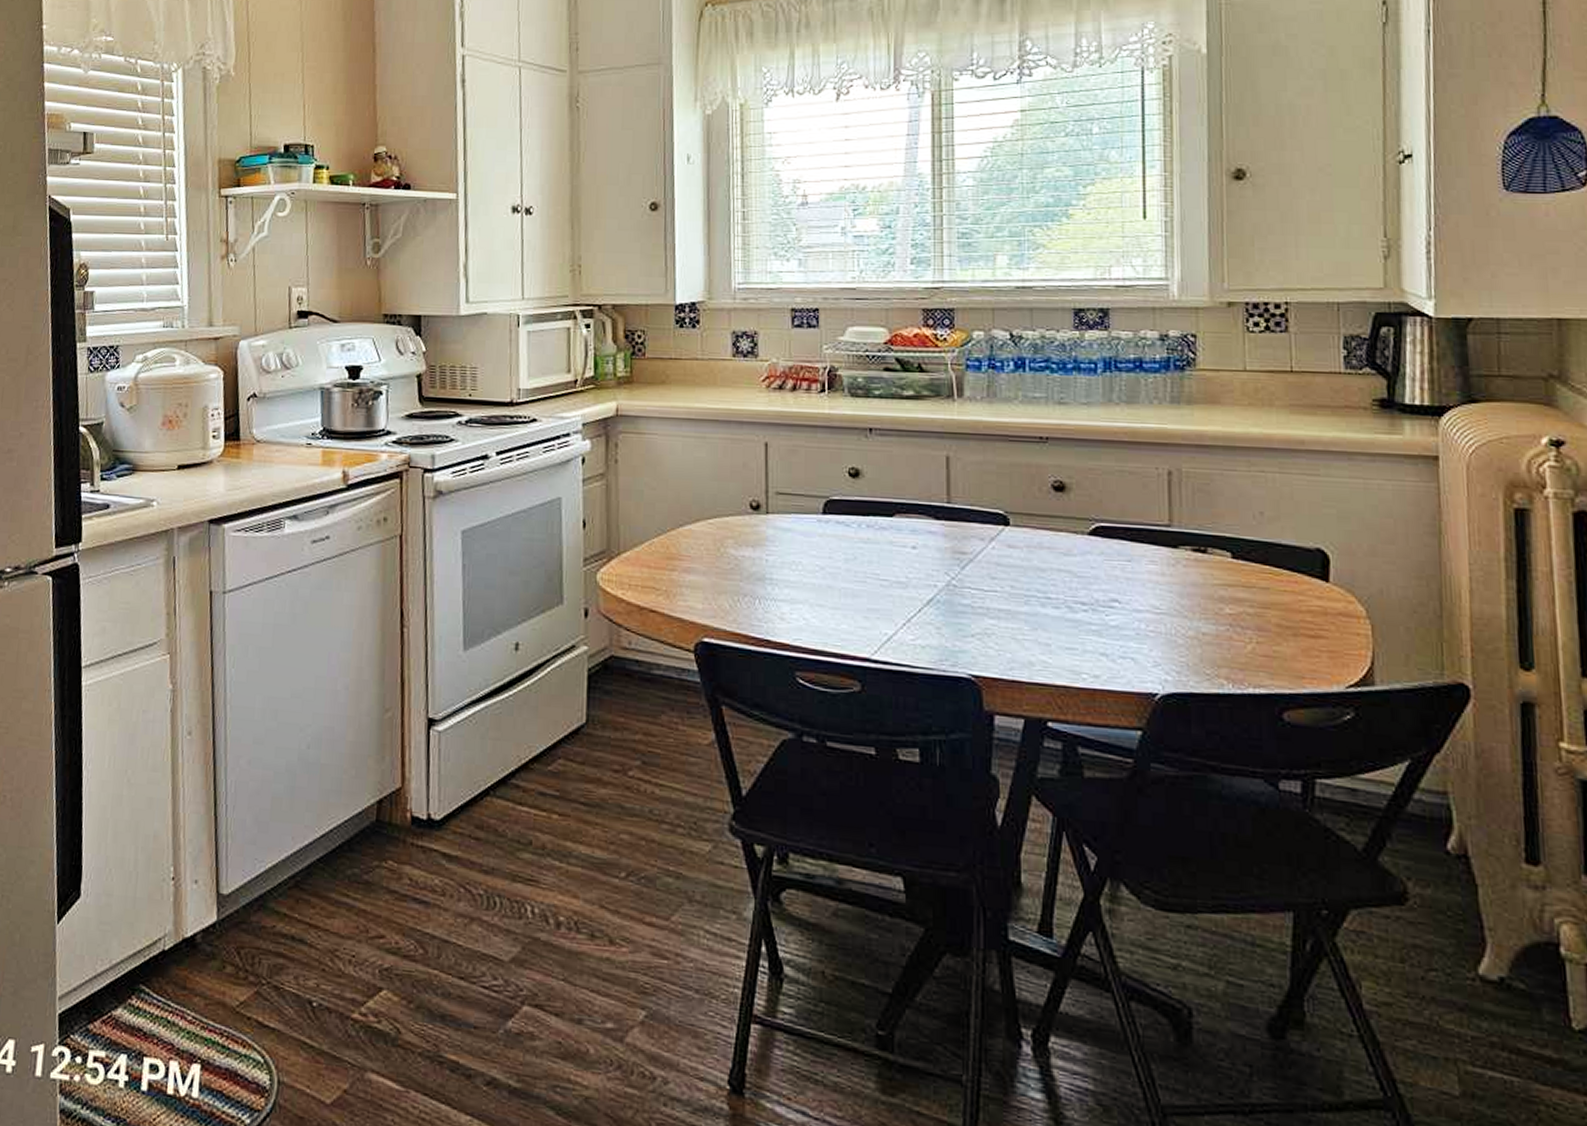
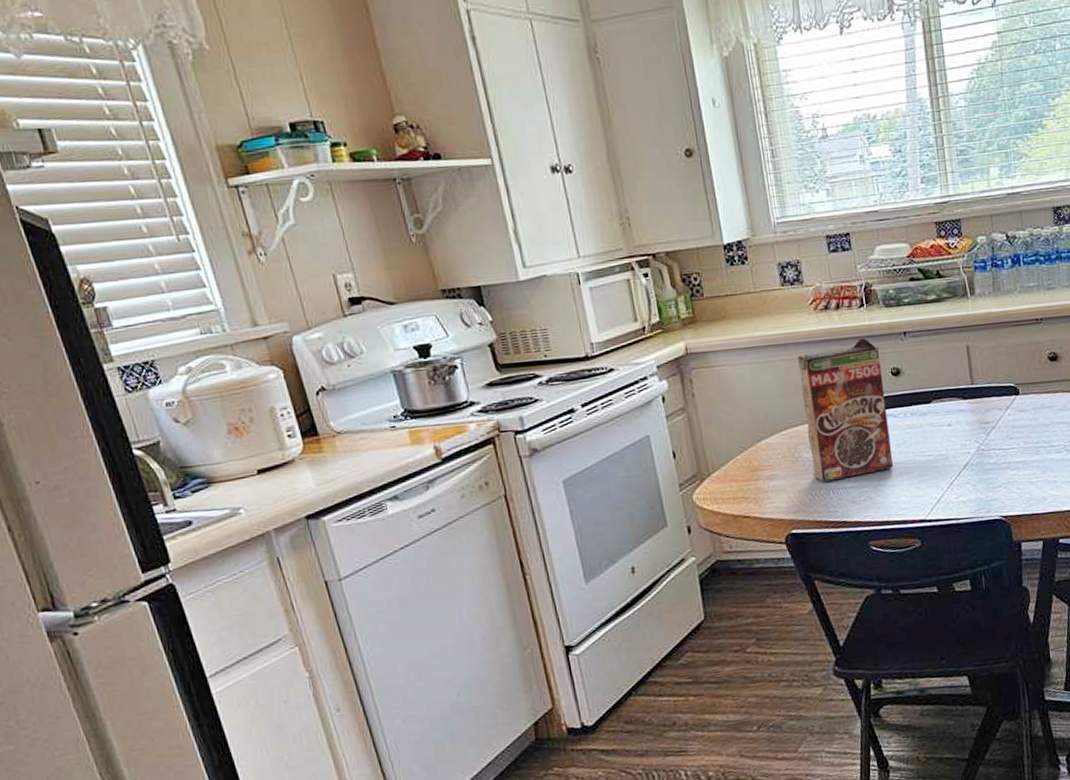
cereal box: none [738,427,838,589] -> present [798,338,894,482]

